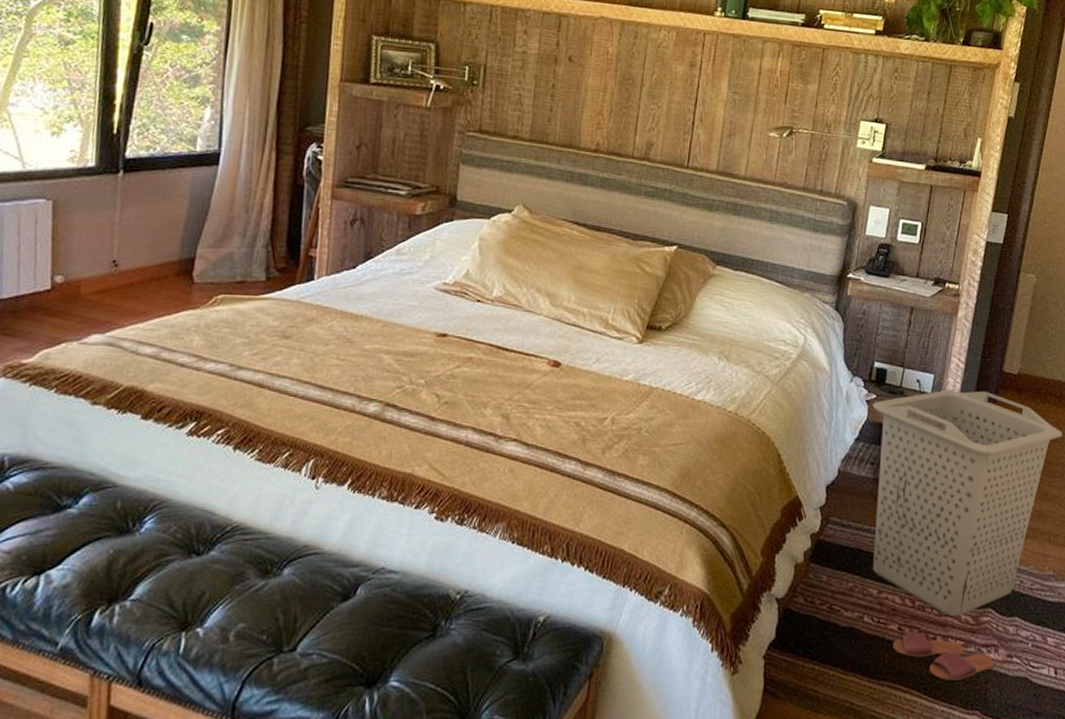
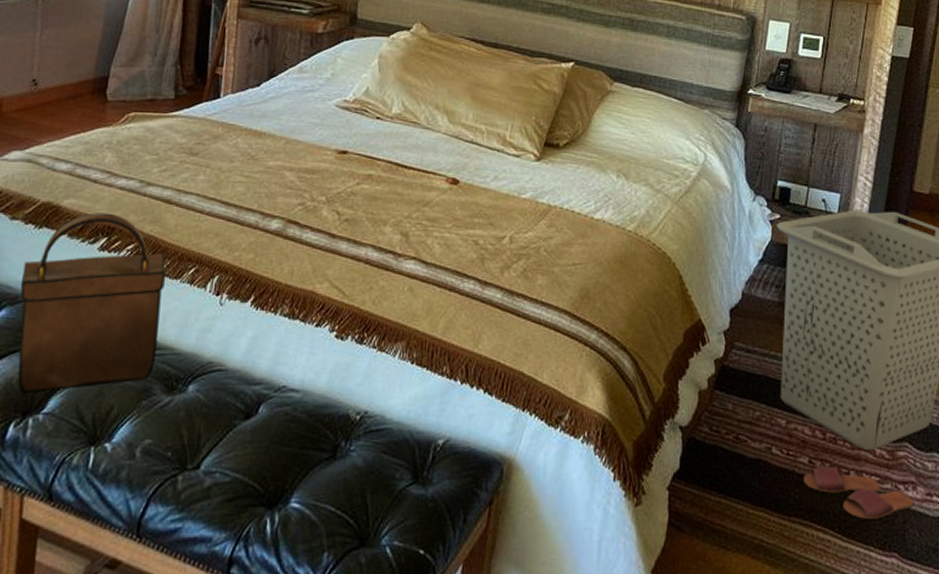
handbag: none [102,397,260,580] -> present [18,212,167,393]

